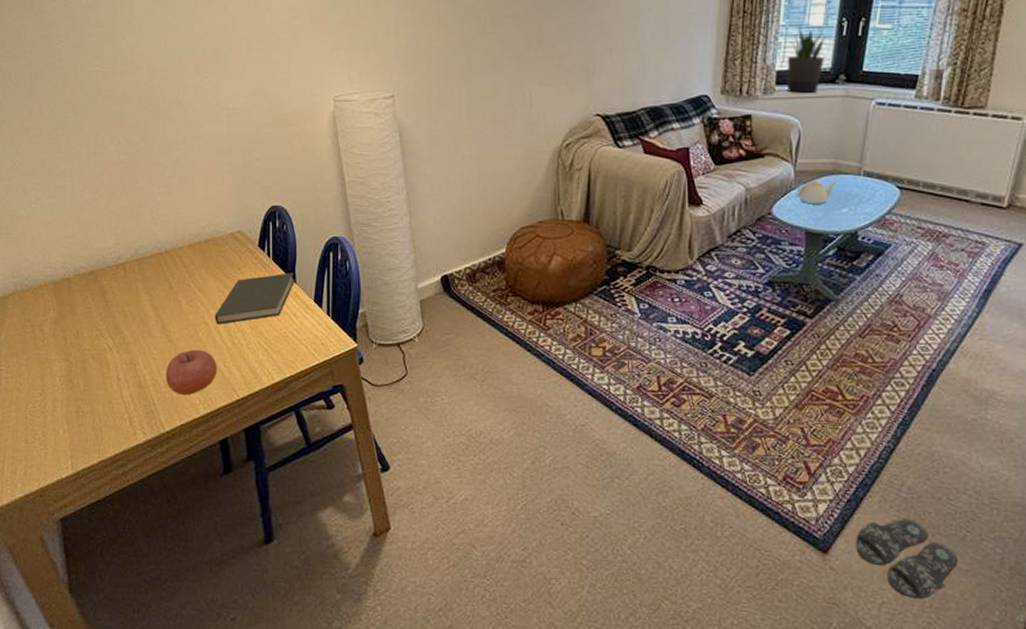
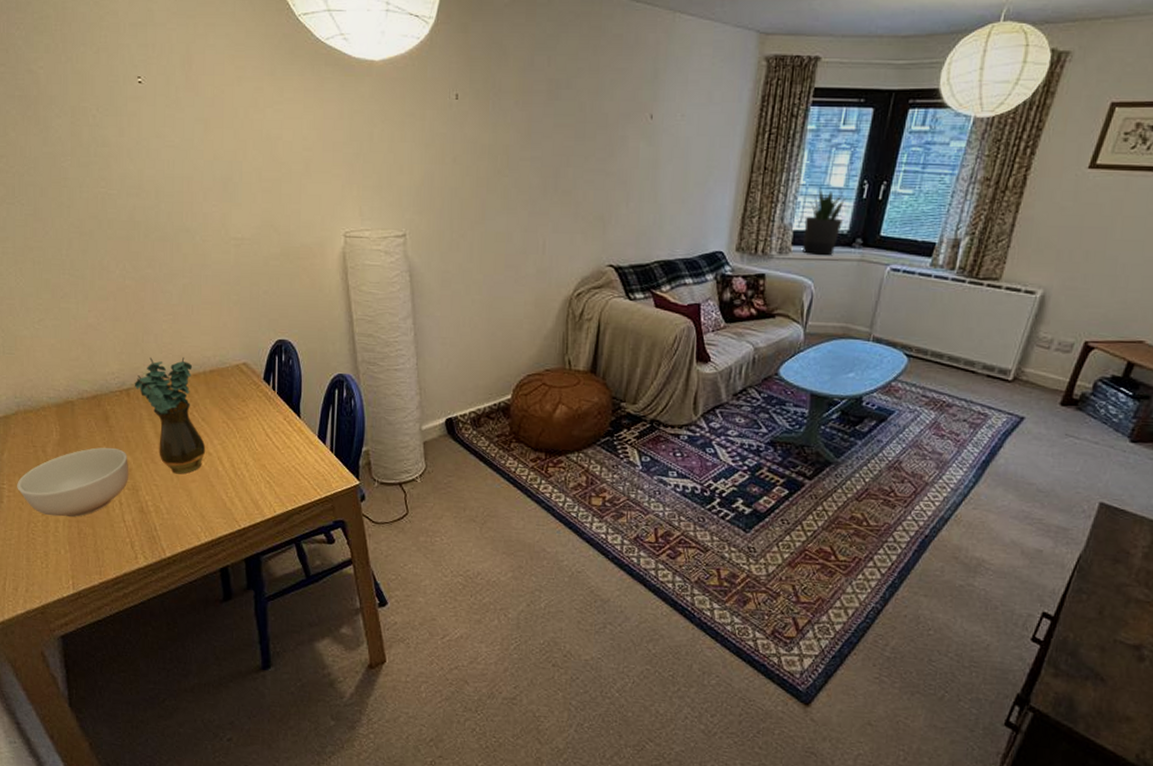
bowl: none [15,322,127,396] -> present [17,447,129,517]
vase: none [130,228,203,346] -> present [134,356,206,474]
fruit: present [165,349,217,396] -> none [167,478,219,523]
book: present [215,272,295,324] -> none [218,407,300,455]
teapot: present [795,181,837,204] -> none [803,343,846,368]
slippers: present [856,518,957,599] -> none [837,676,934,753]

